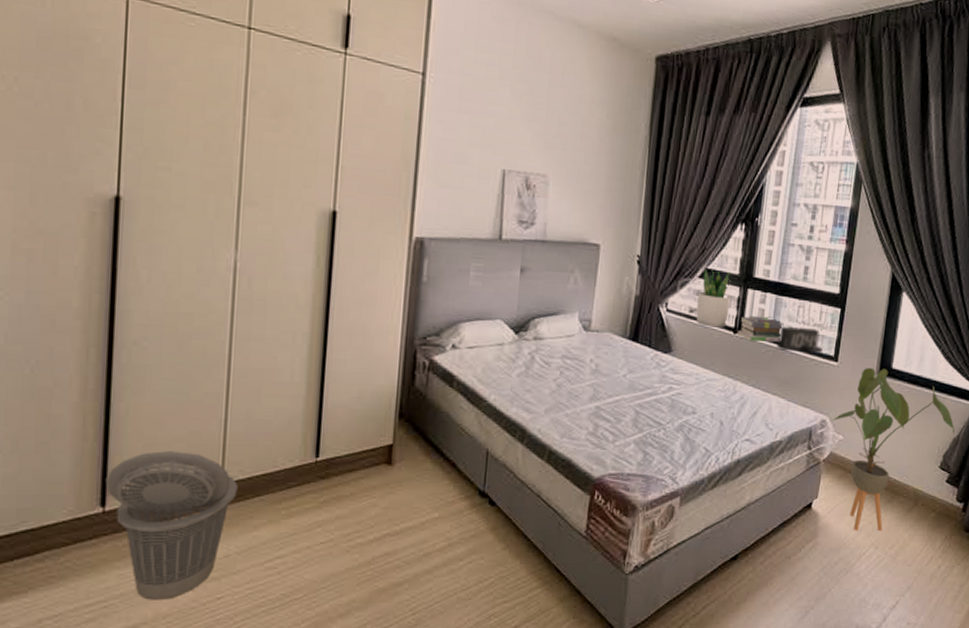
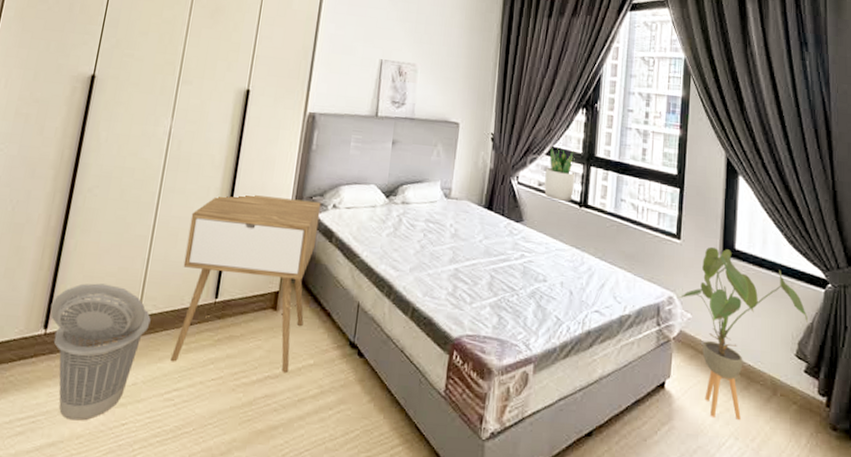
nightstand: none [268,339,438,529] -> present [171,195,321,372]
books: present [737,315,782,342] -> none [583,191,624,218]
alarm clock: present [777,326,824,353] -> none [620,202,666,230]

